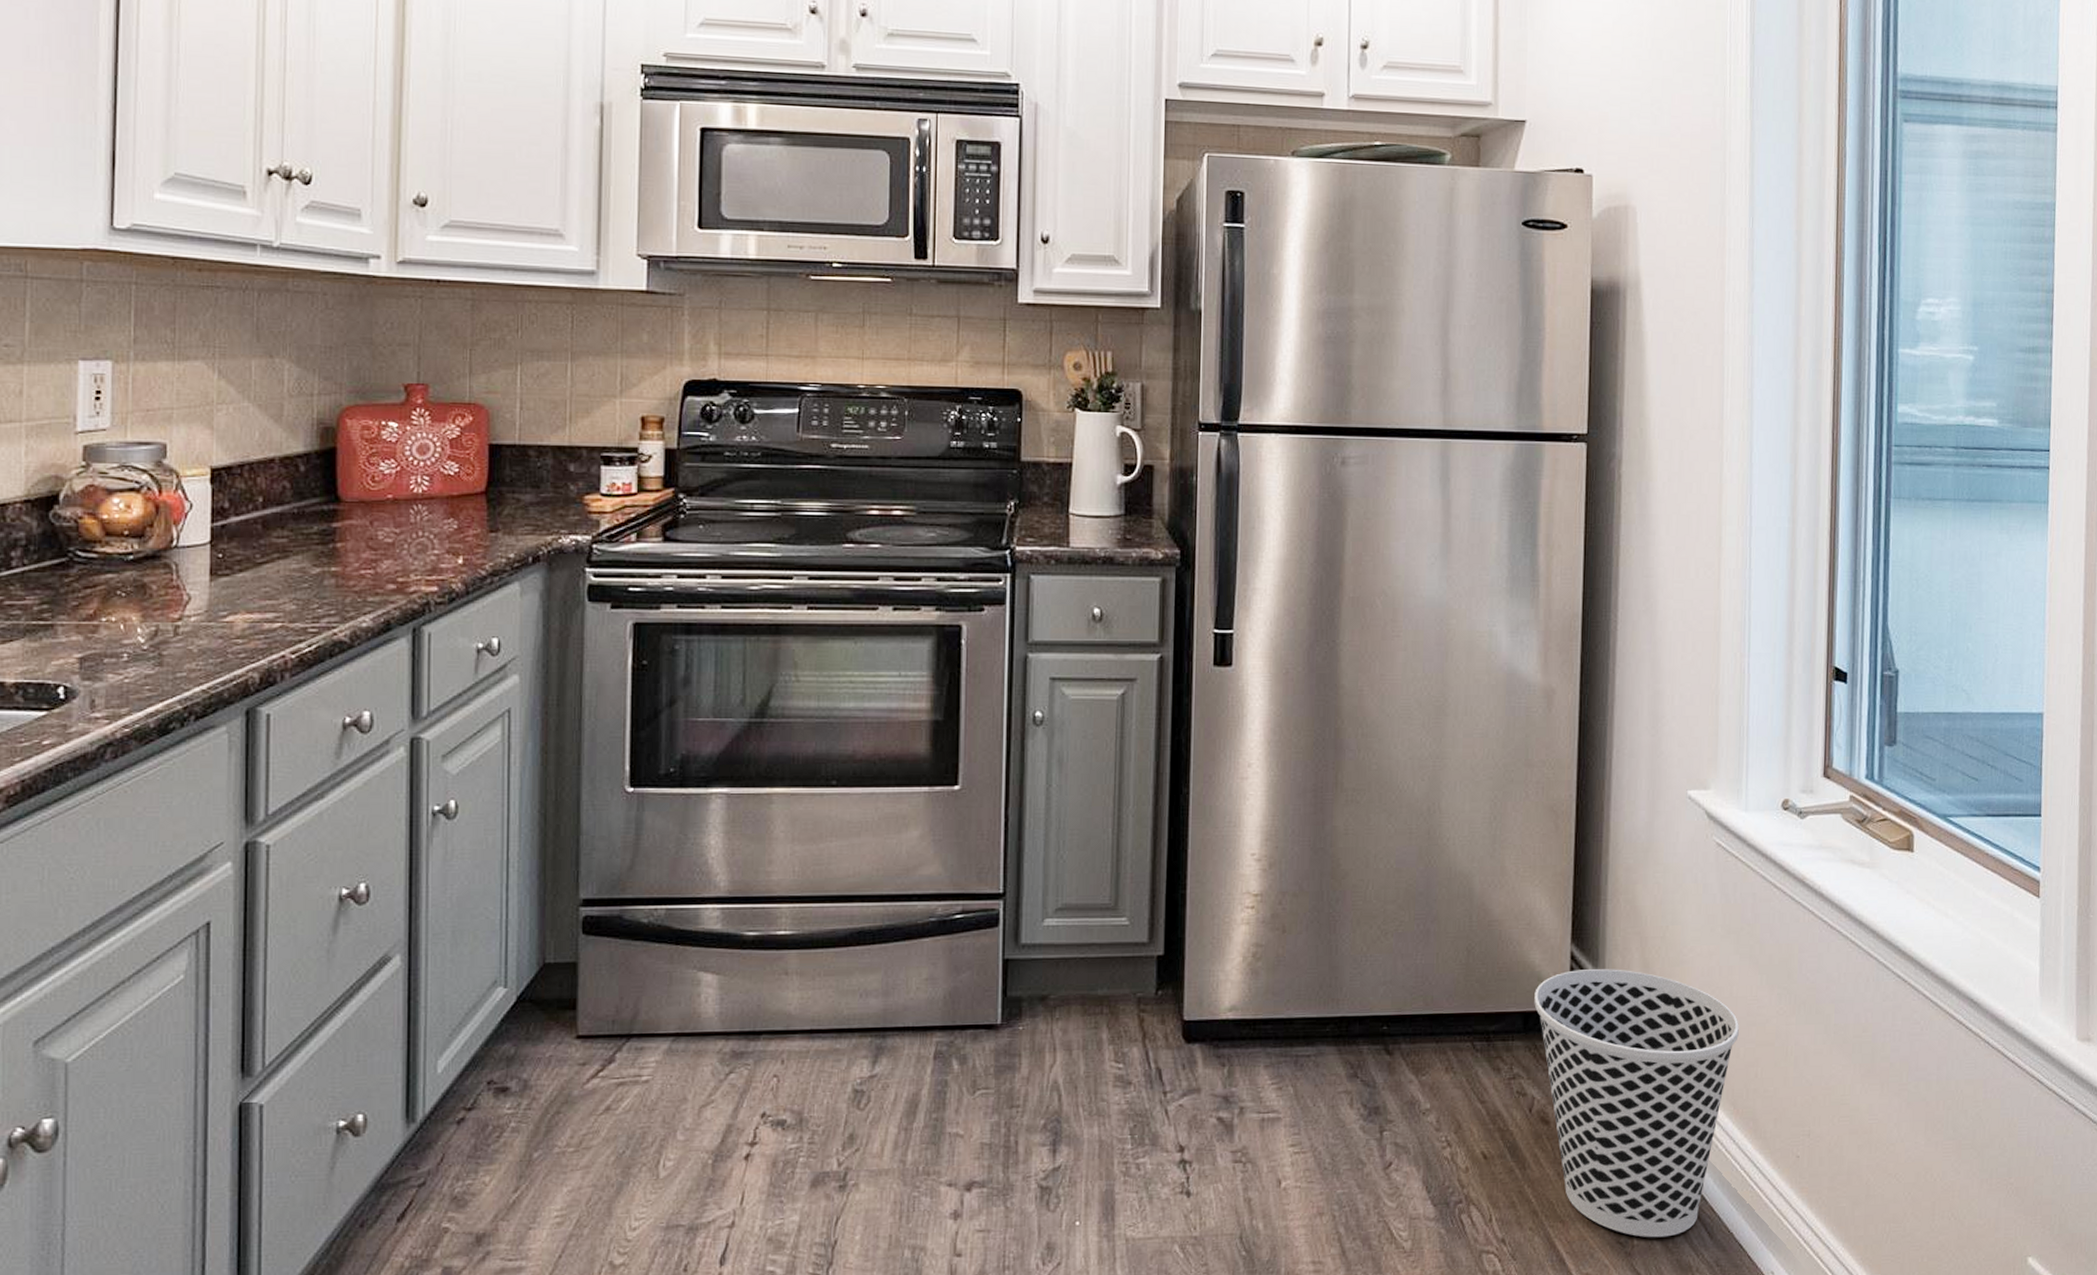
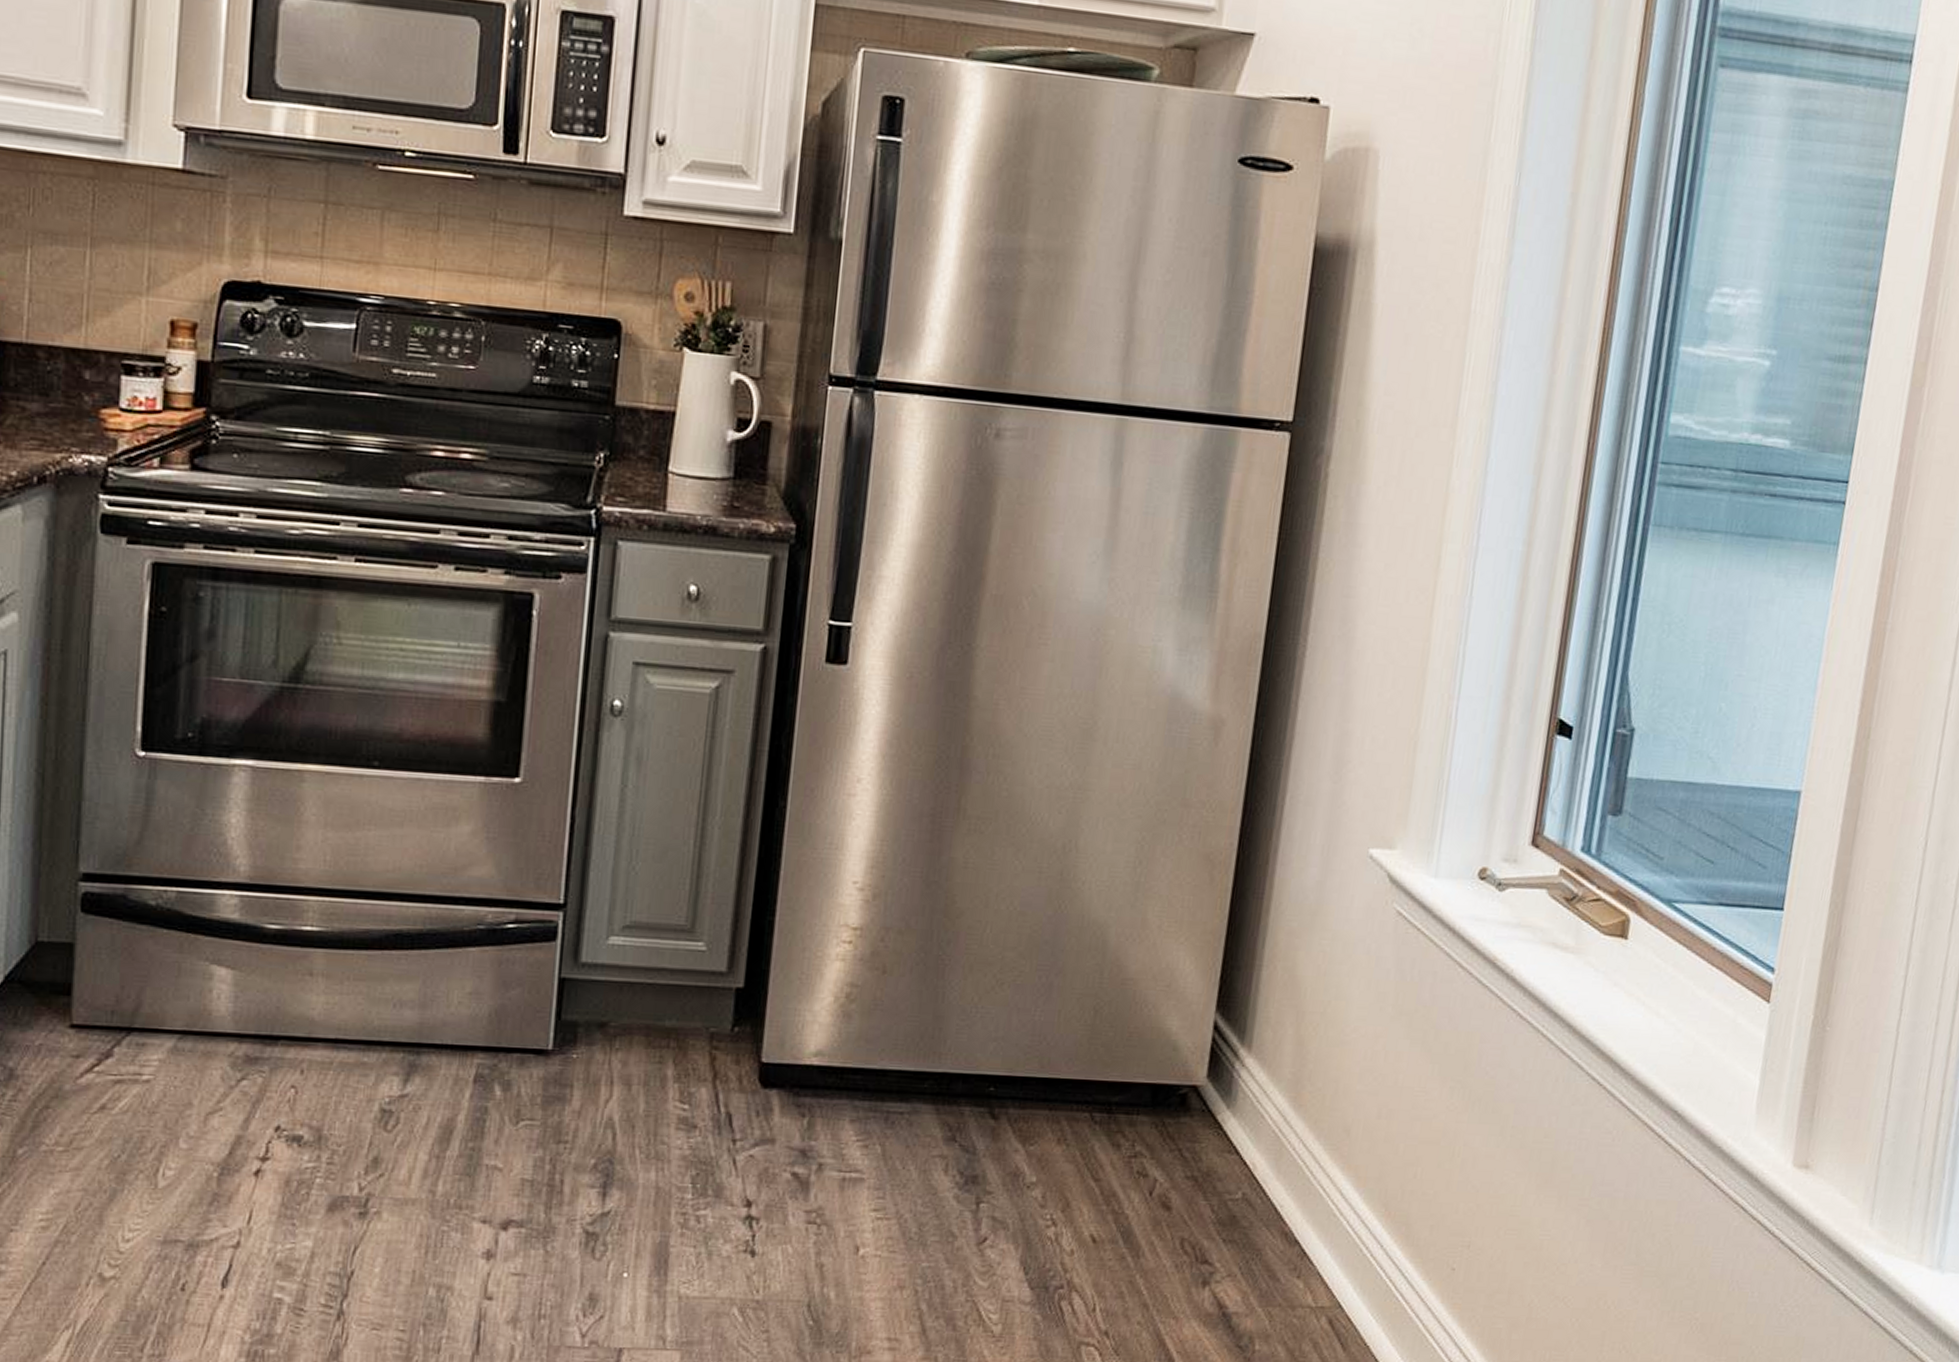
wastebasket: present [1534,969,1739,1238] -> none [1166,1042,1402,1345]

